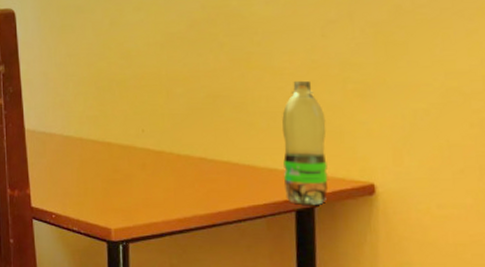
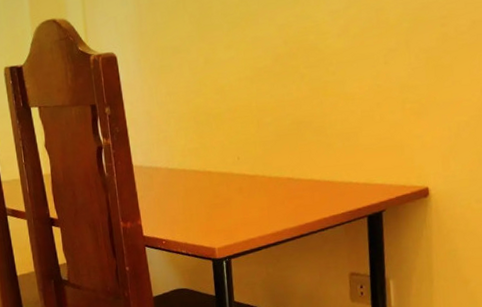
bottle: present [281,80,328,205] -> none [354,103,393,211]

